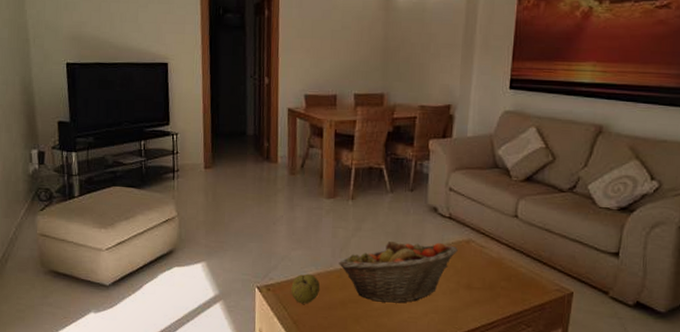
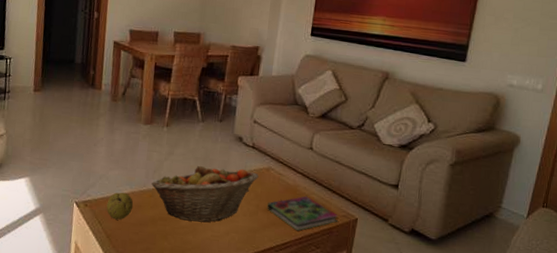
book: none [469,269,551,308] -> present [267,196,339,231]

